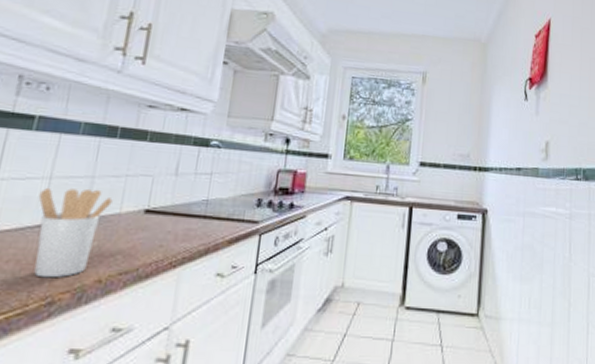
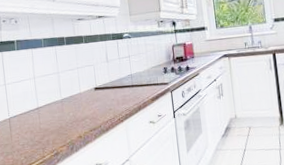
utensil holder: present [34,187,113,278] -> none [31,80,74,140]

